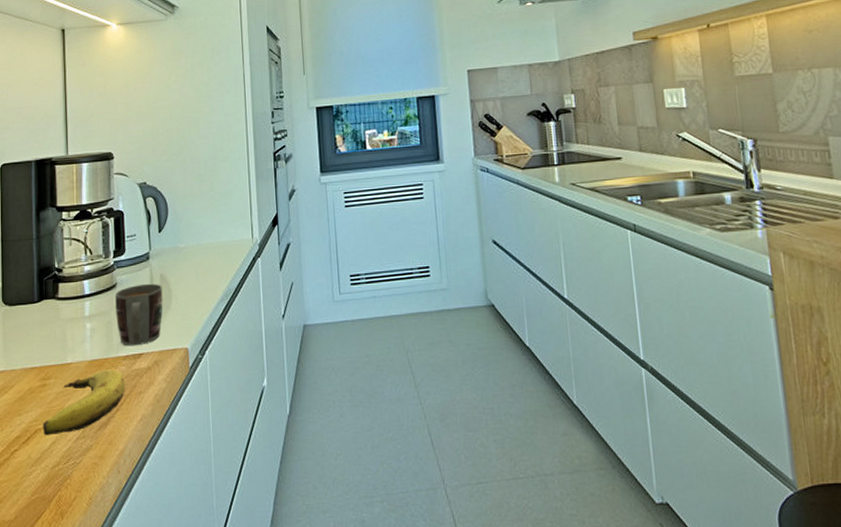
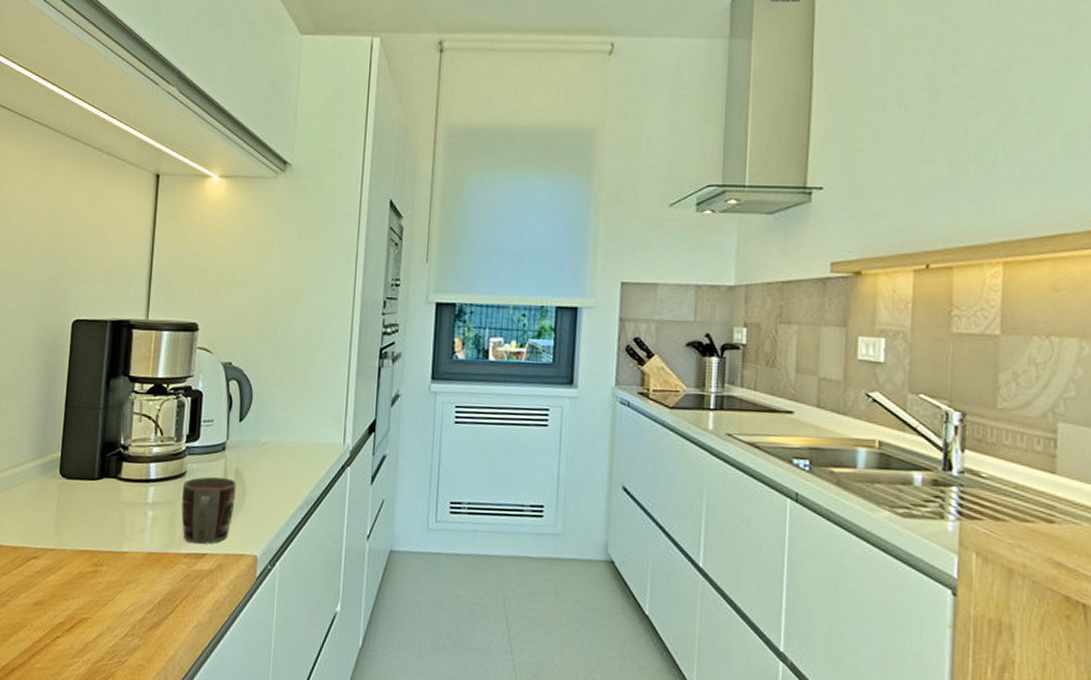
banana: present [42,369,126,436] -> none [89,565,184,628]

